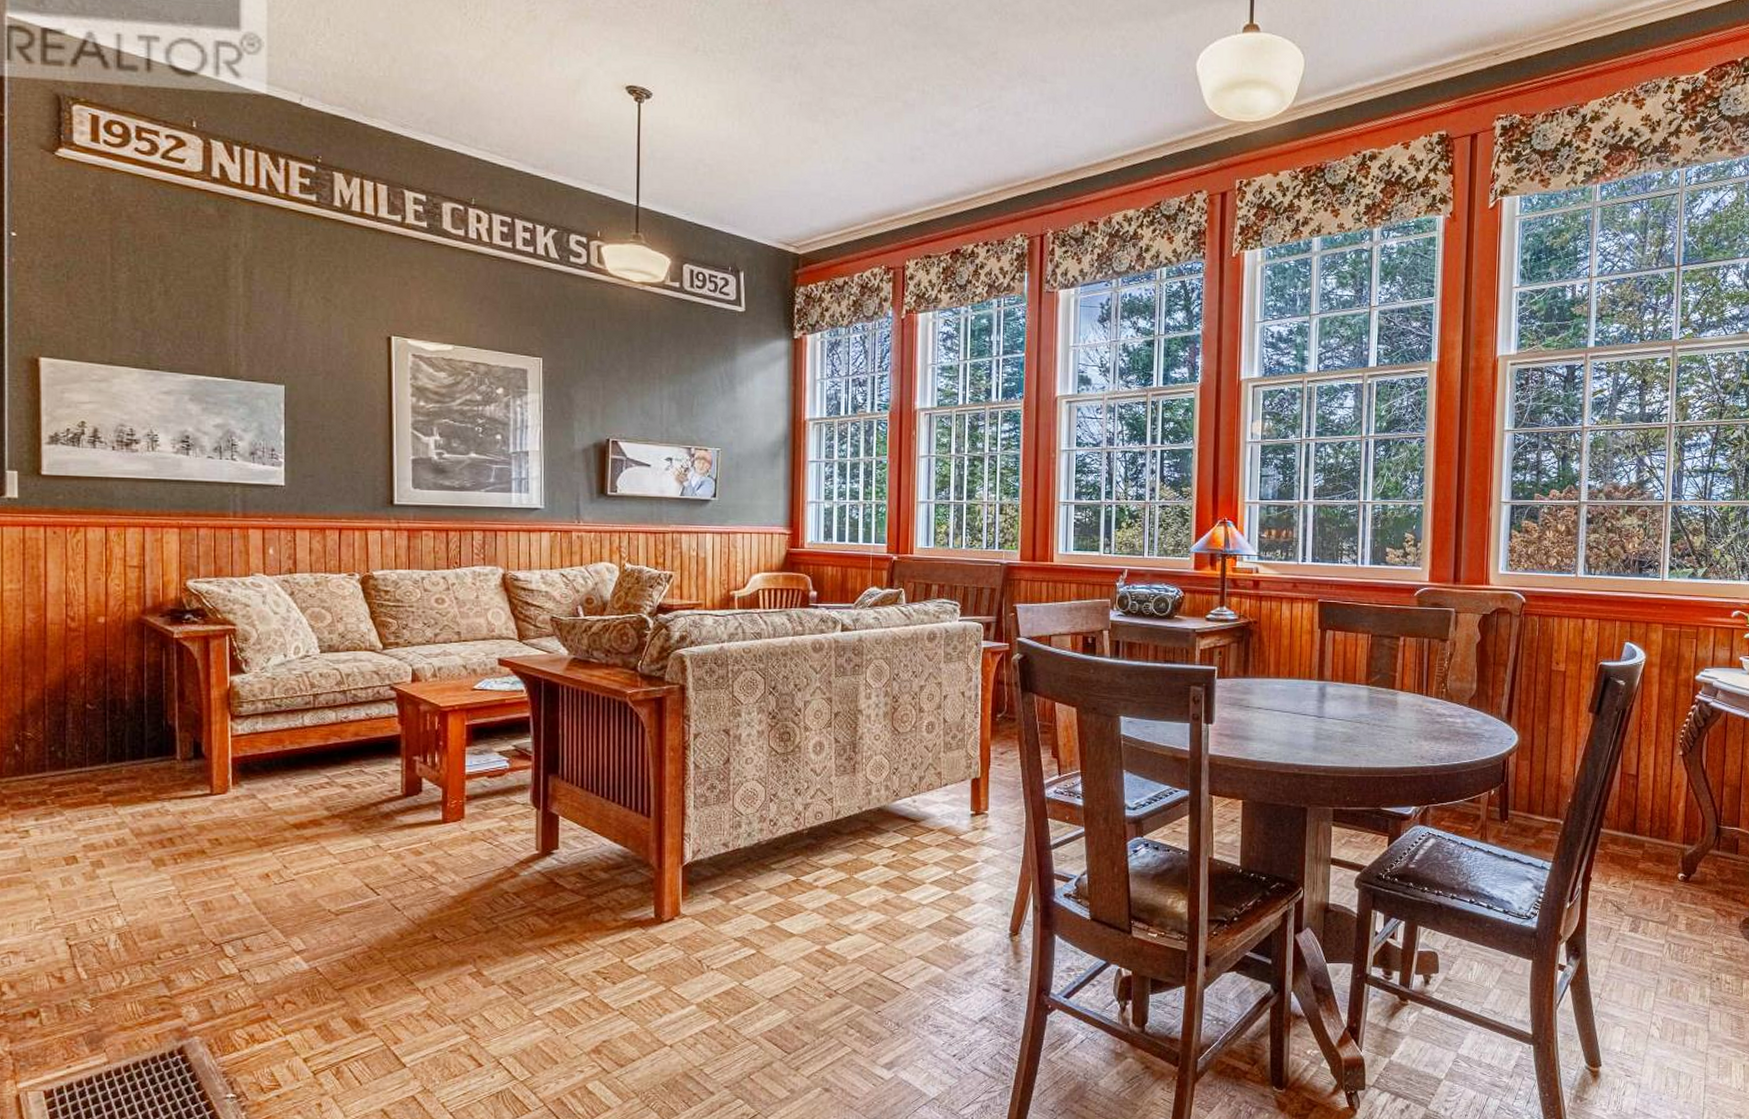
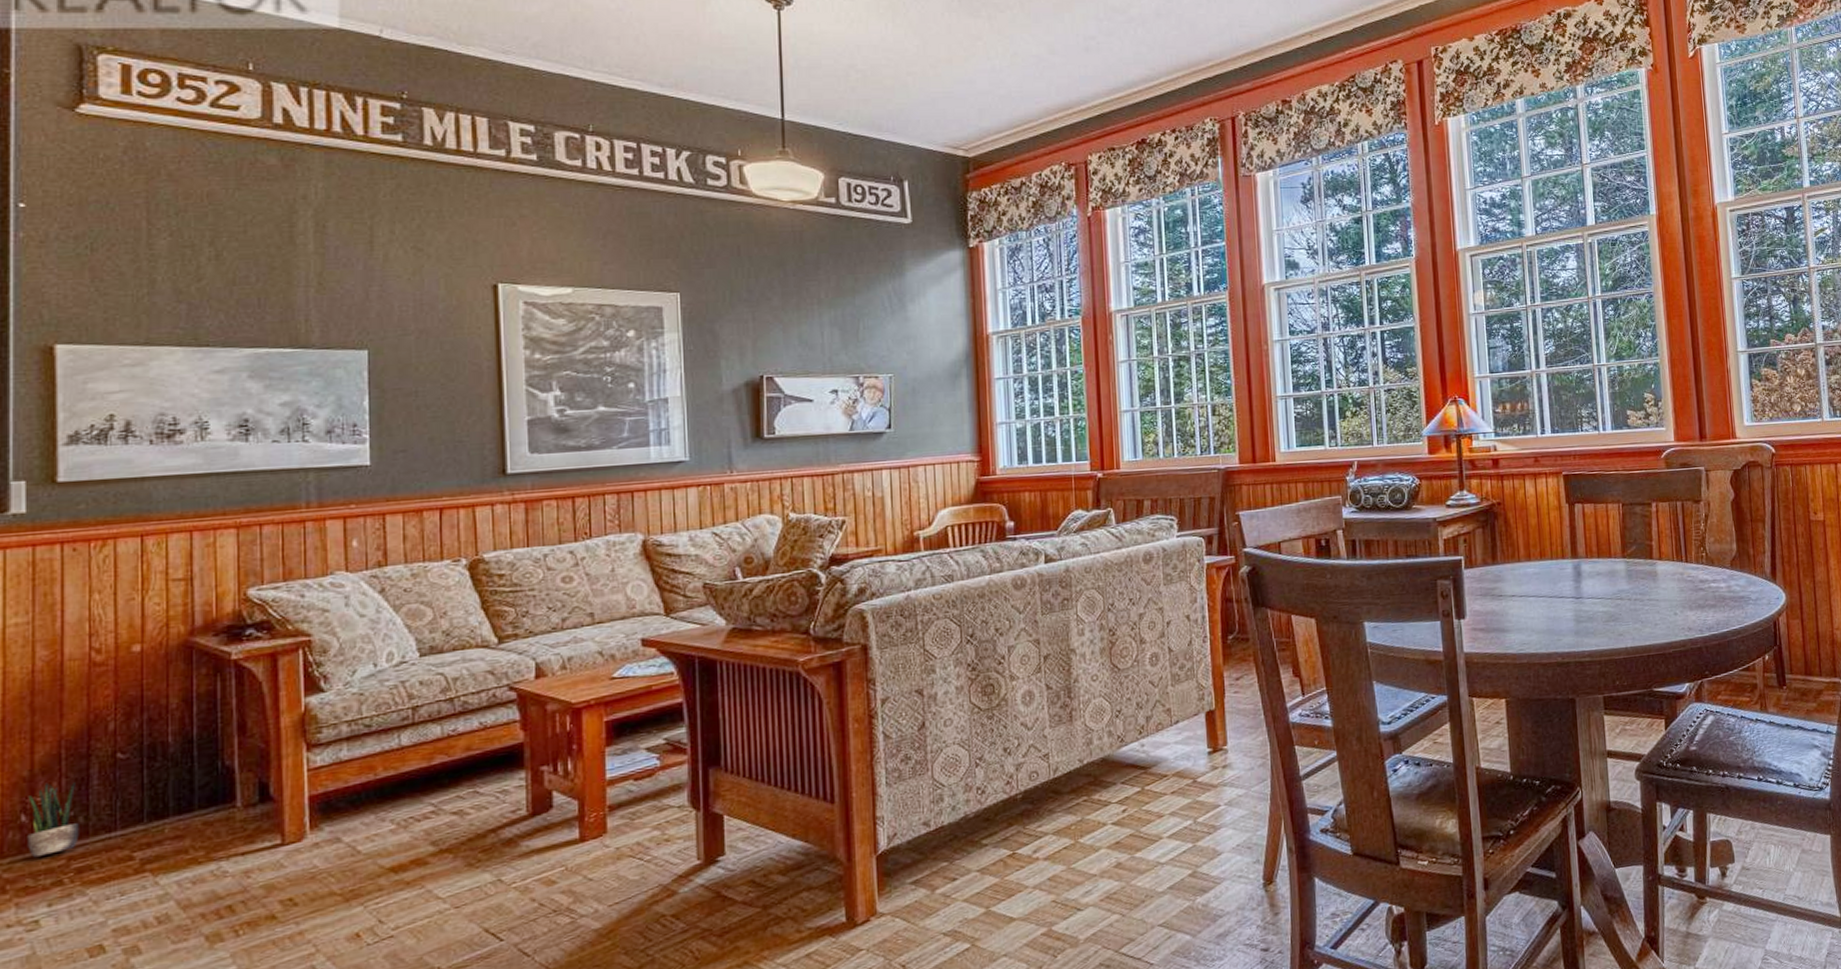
potted plant: none [20,721,58,781] -> present [28,782,79,858]

